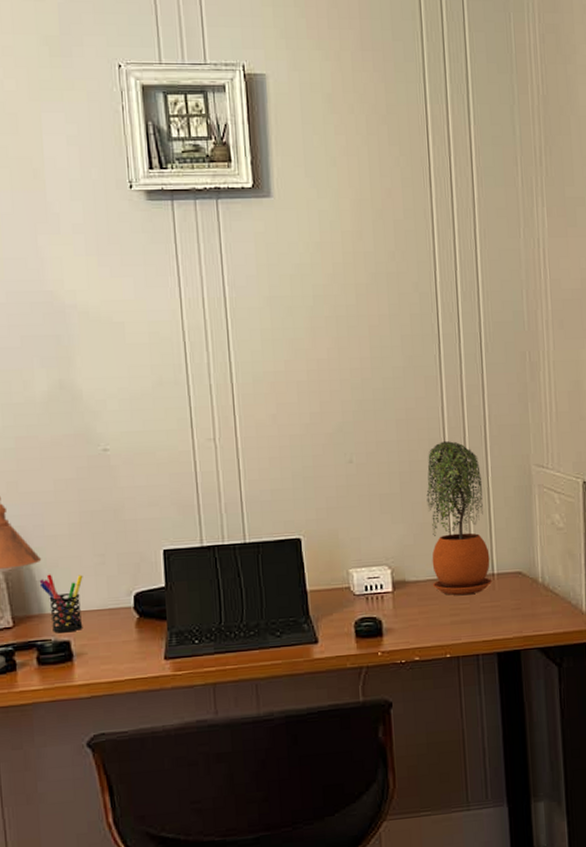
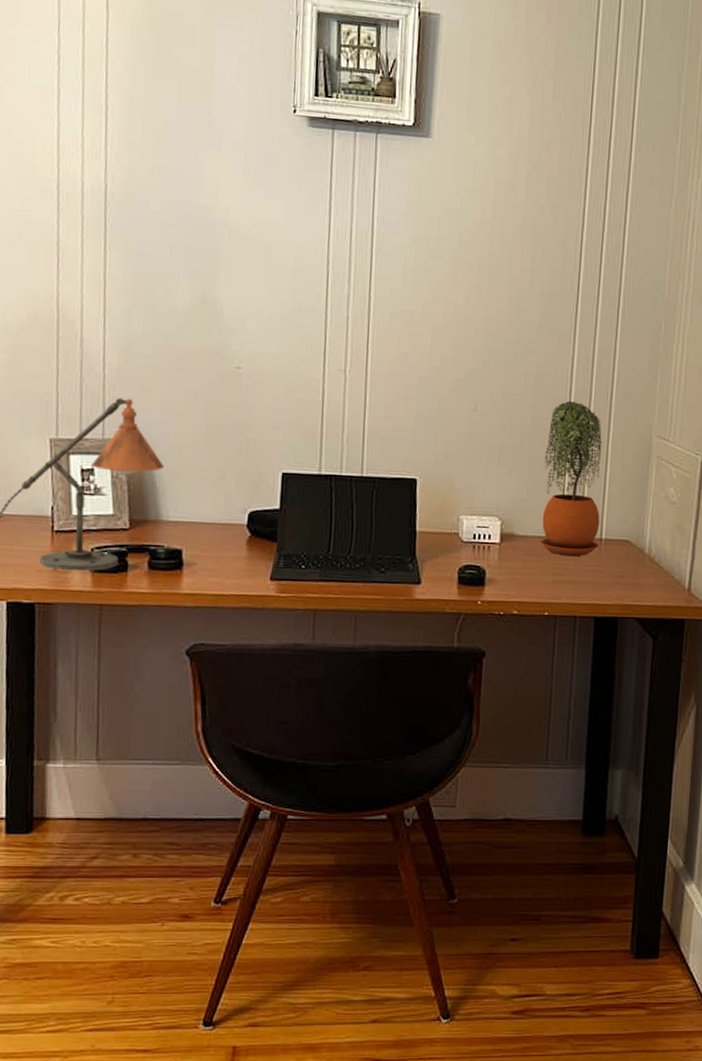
pen holder: present [39,574,83,633] -> none [159,482,202,541]

